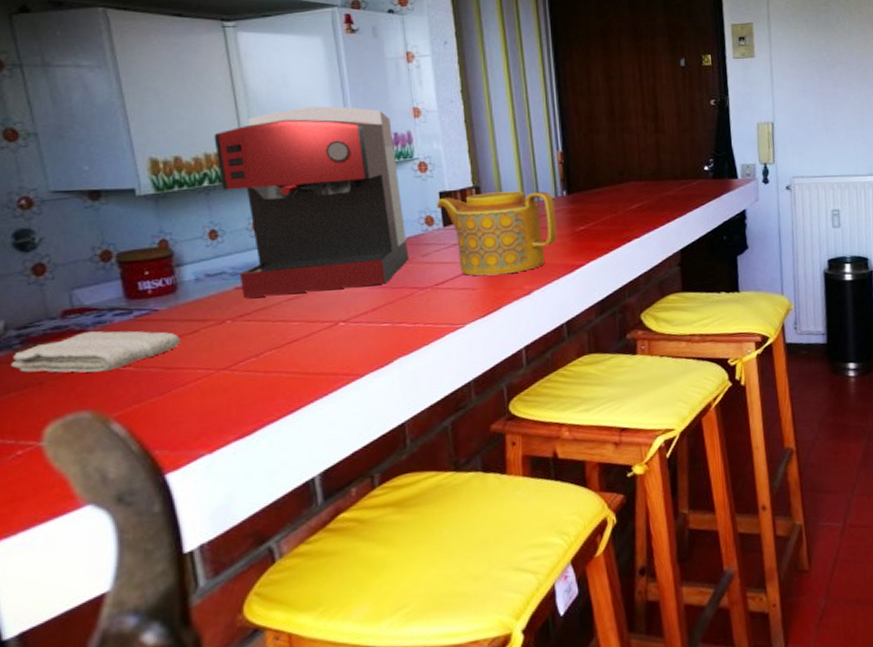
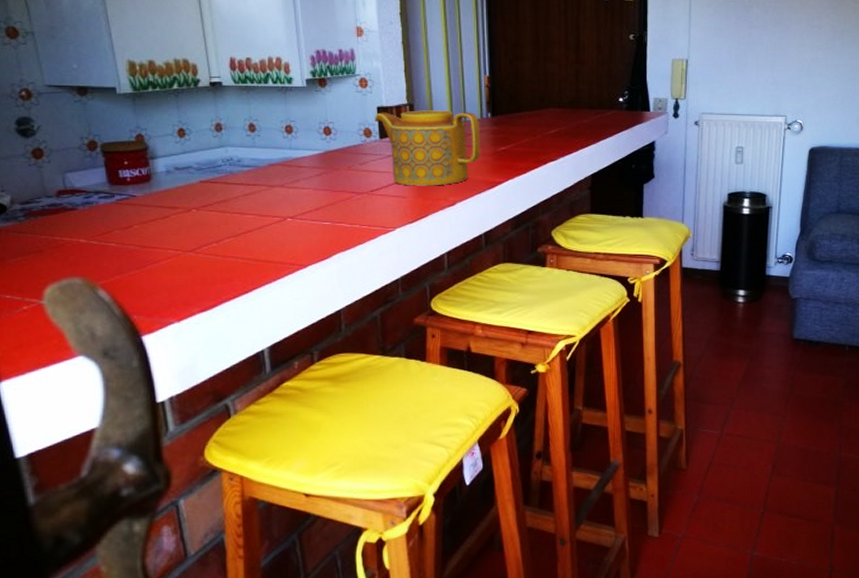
washcloth: present [12,331,181,373] -> none [17,211,155,246]
coffee maker: present [214,106,409,298] -> none [182,21,349,191]

